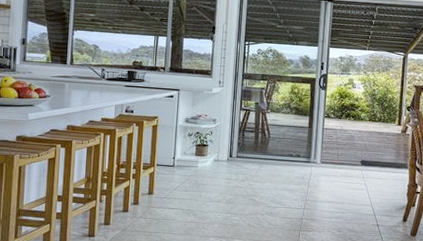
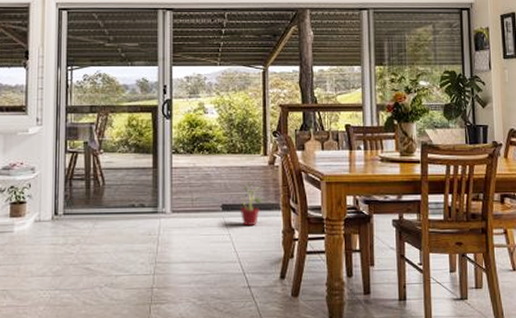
potted plant: none [373,145,397,179] -> present [237,182,265,226]

